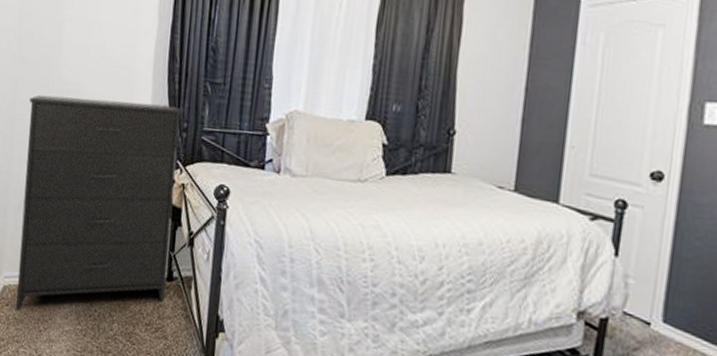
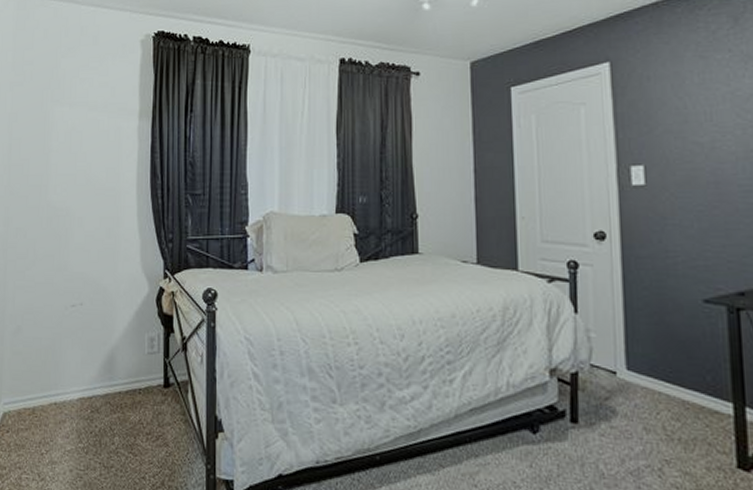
dresser: present [16,94,183,311] -> none [16,220,167,436]

